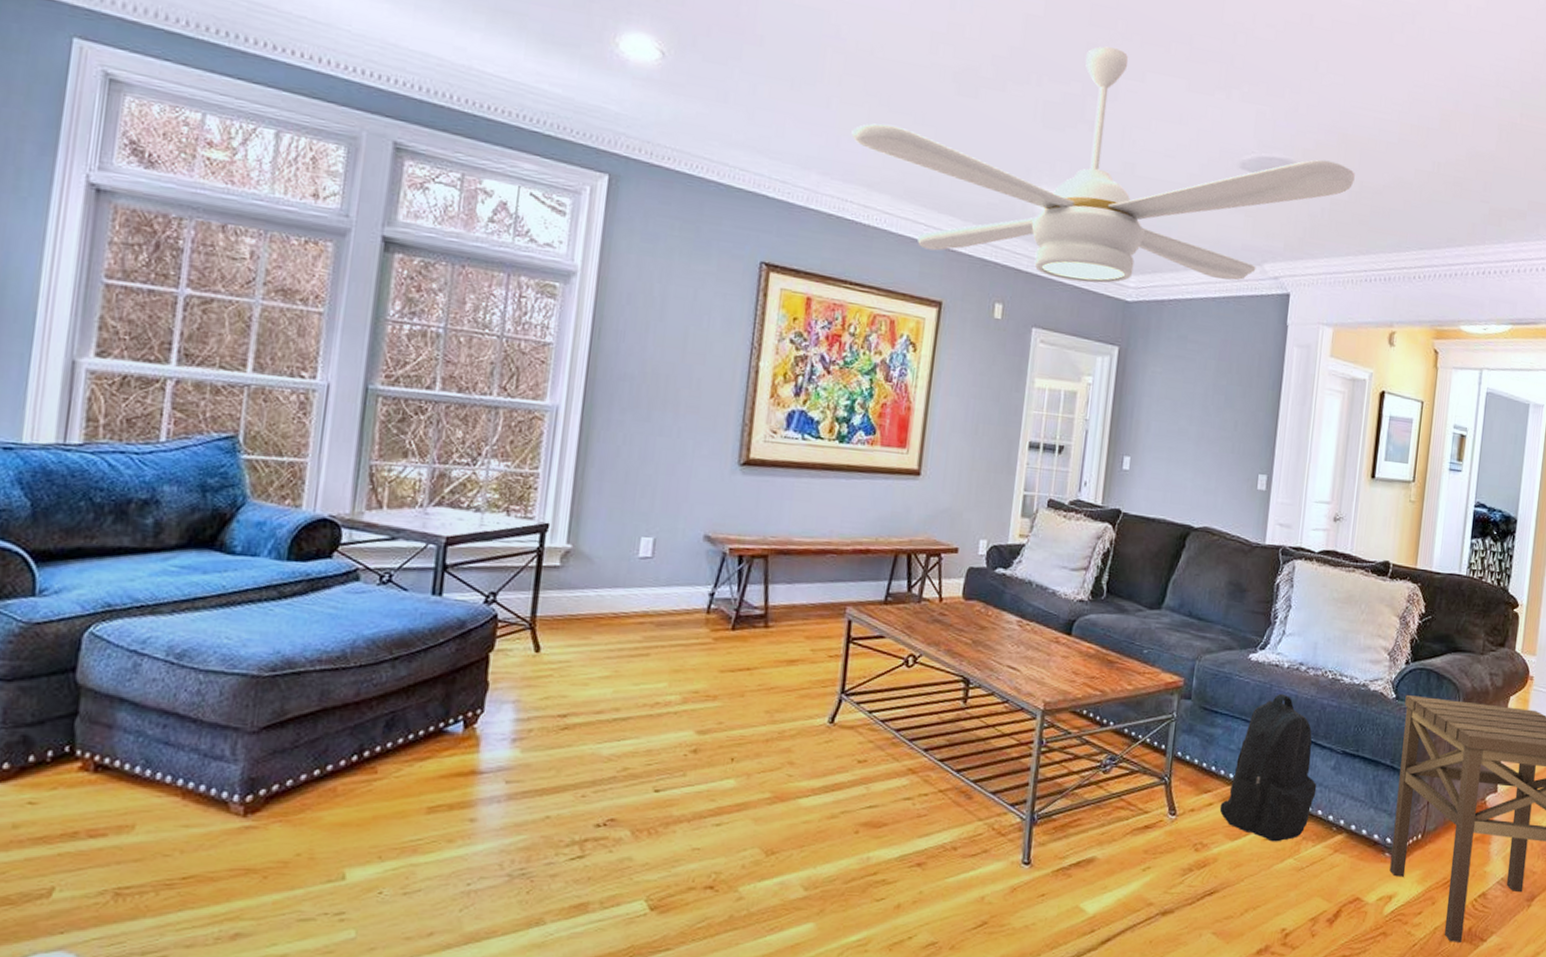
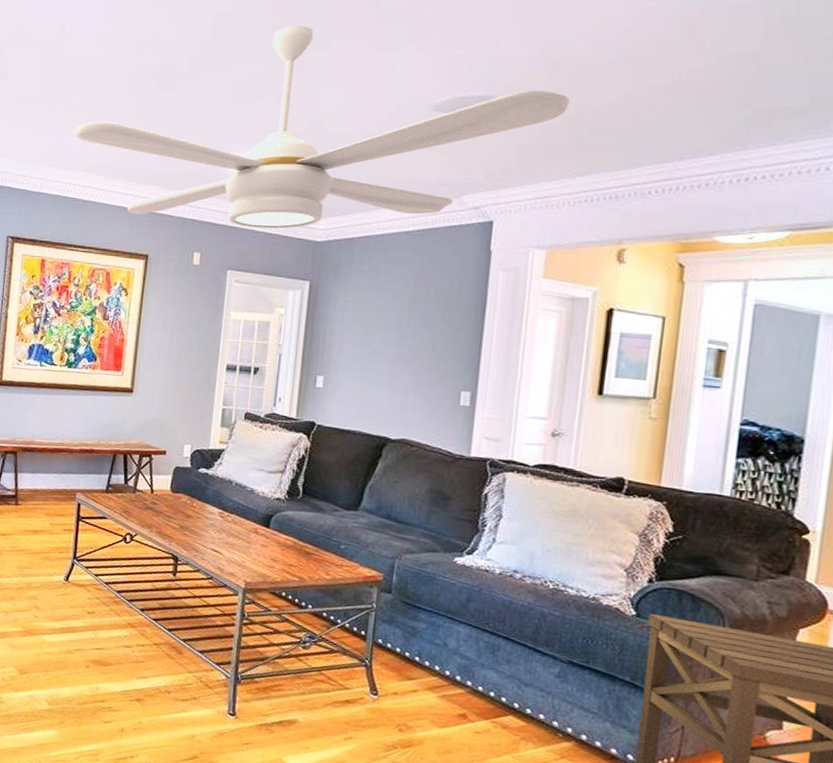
backpack: present [1219,693,1317,842] -> none [424,597,538,738]

